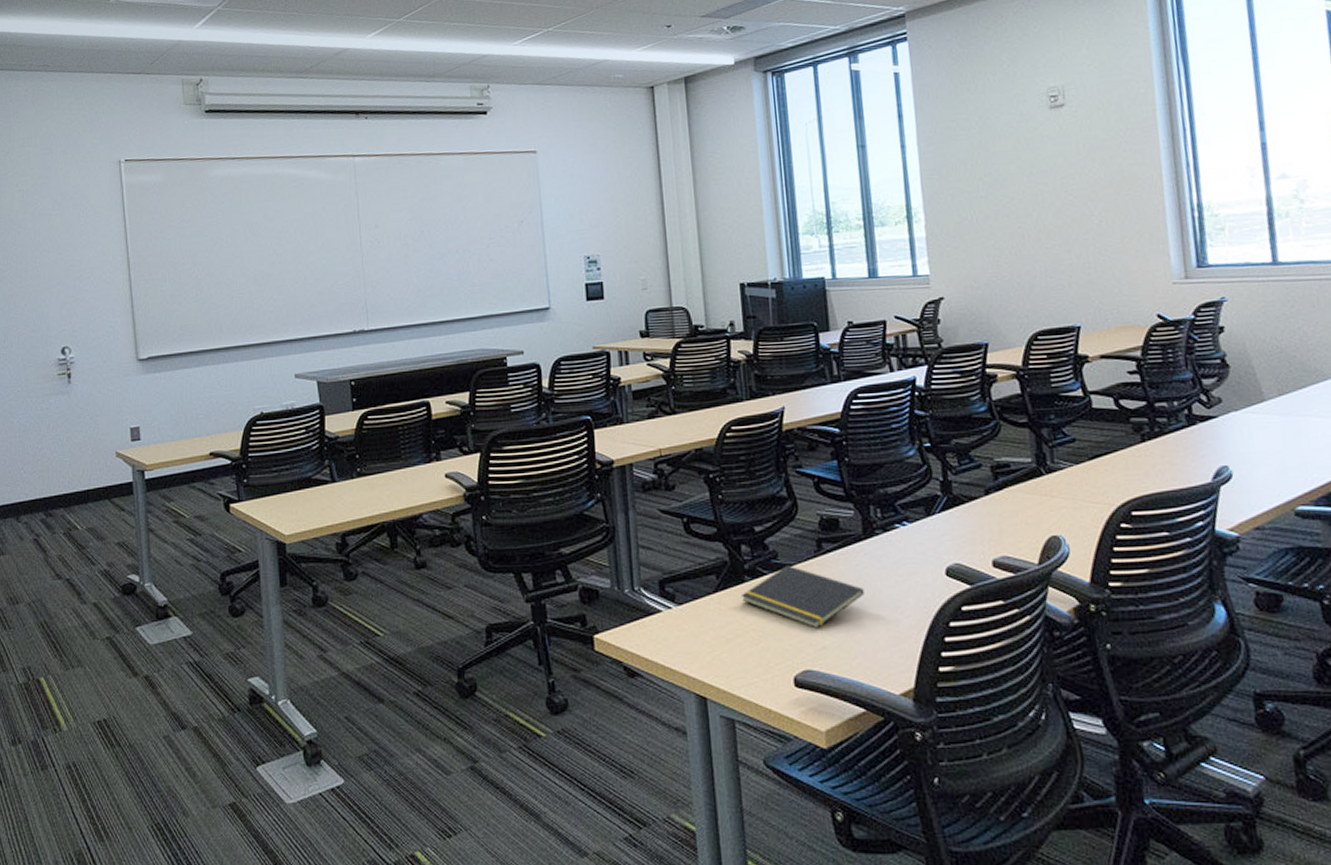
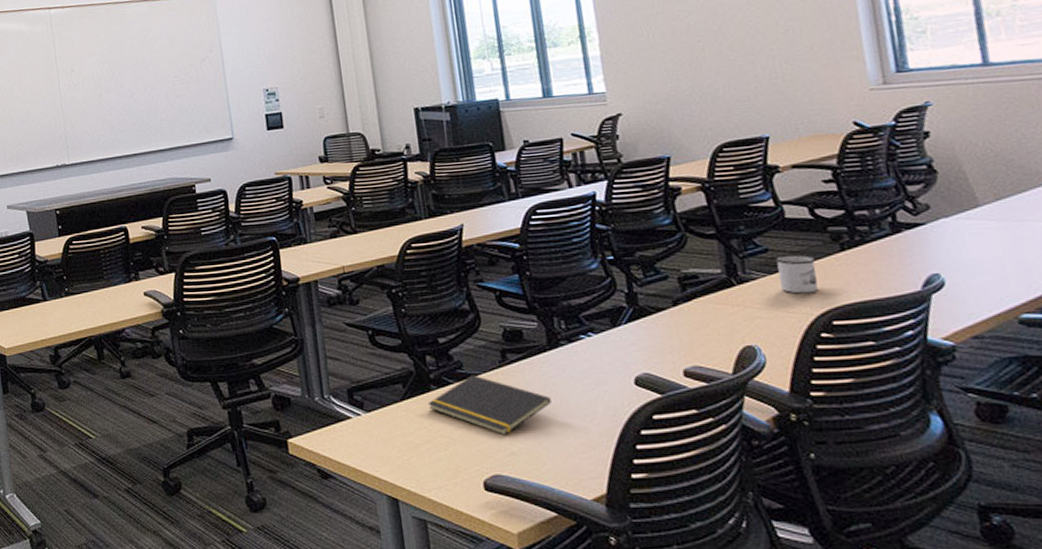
mug: none [1081,445,1120,484] -> present [775,254,818,294]

